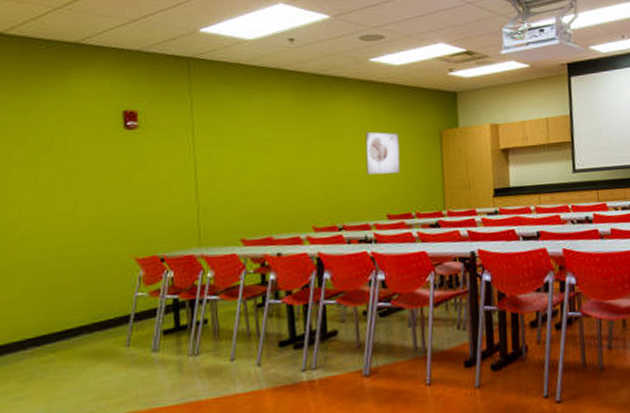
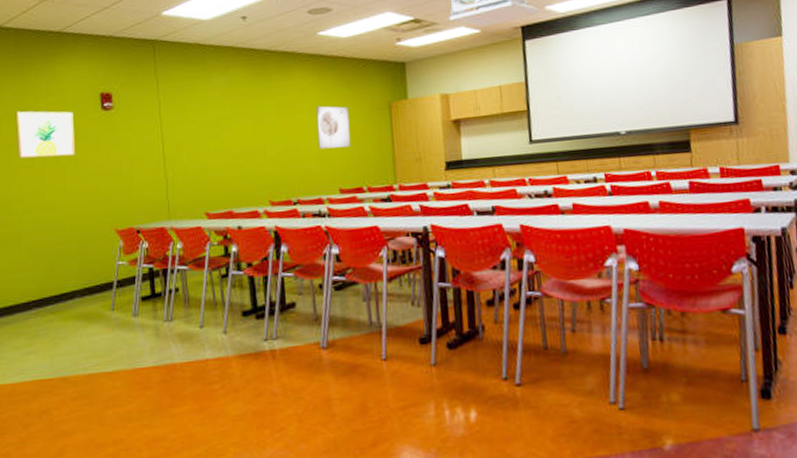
wall art: none [16,127,90,180] -> present [16,111,75,159]

